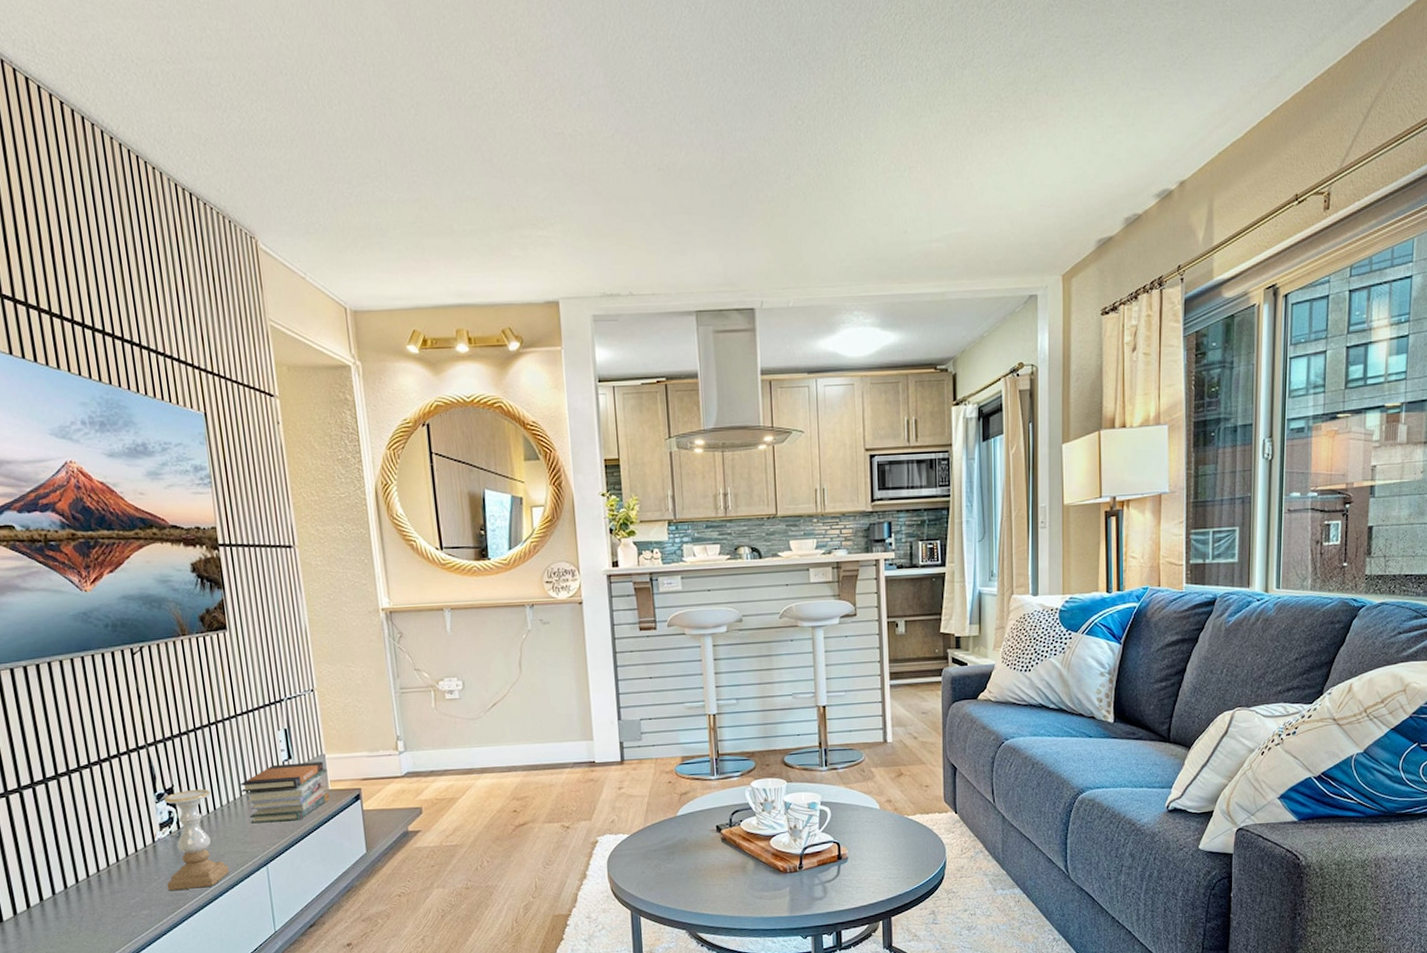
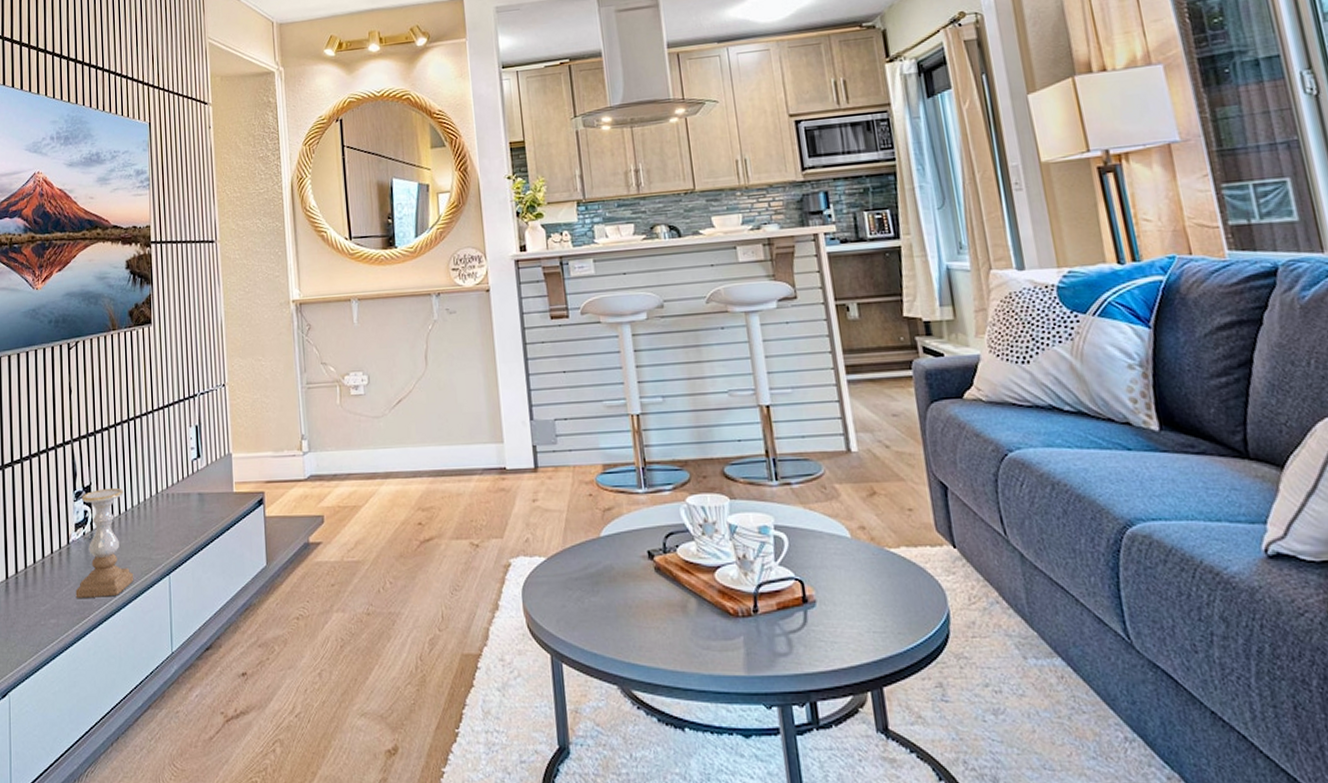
book stack: present [240,761,329,824] -> none [151,461,233,528]

